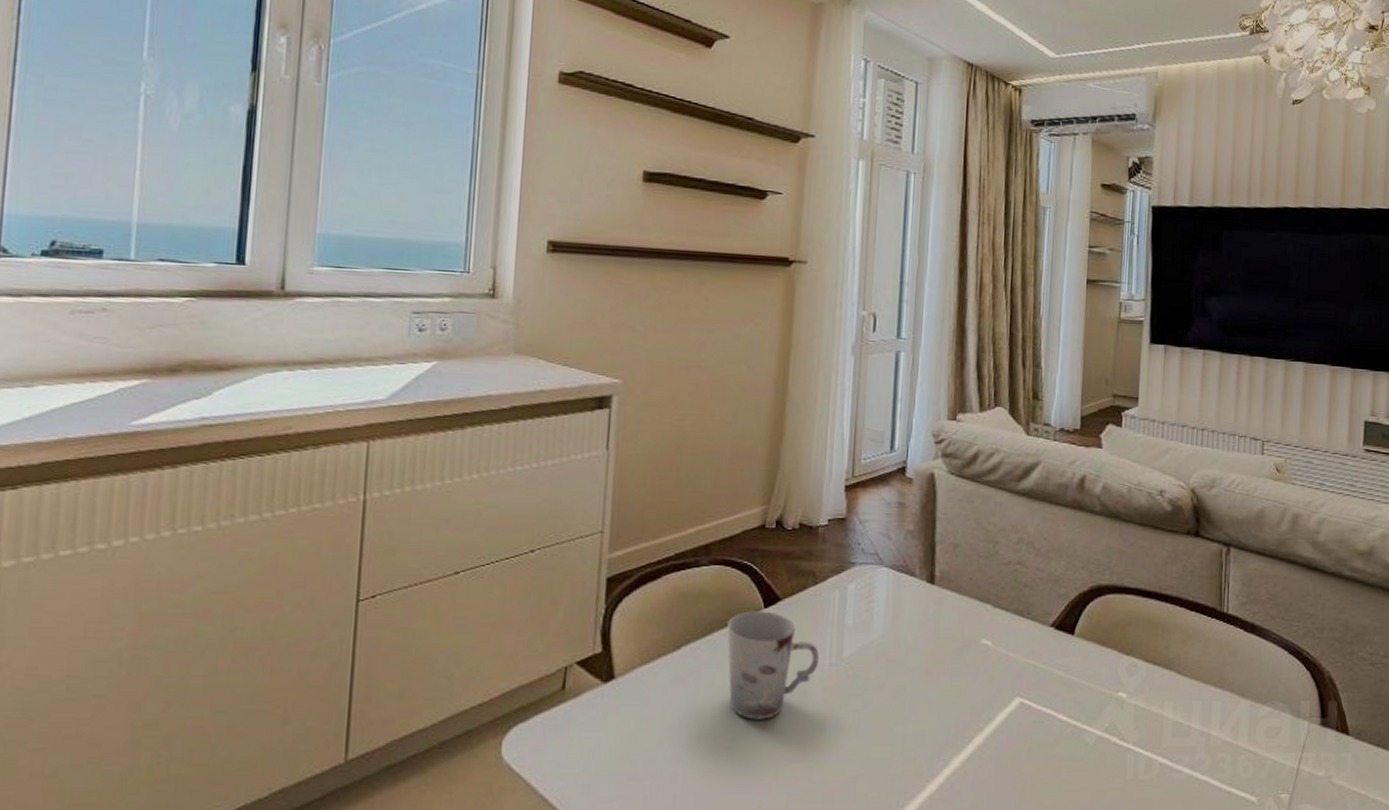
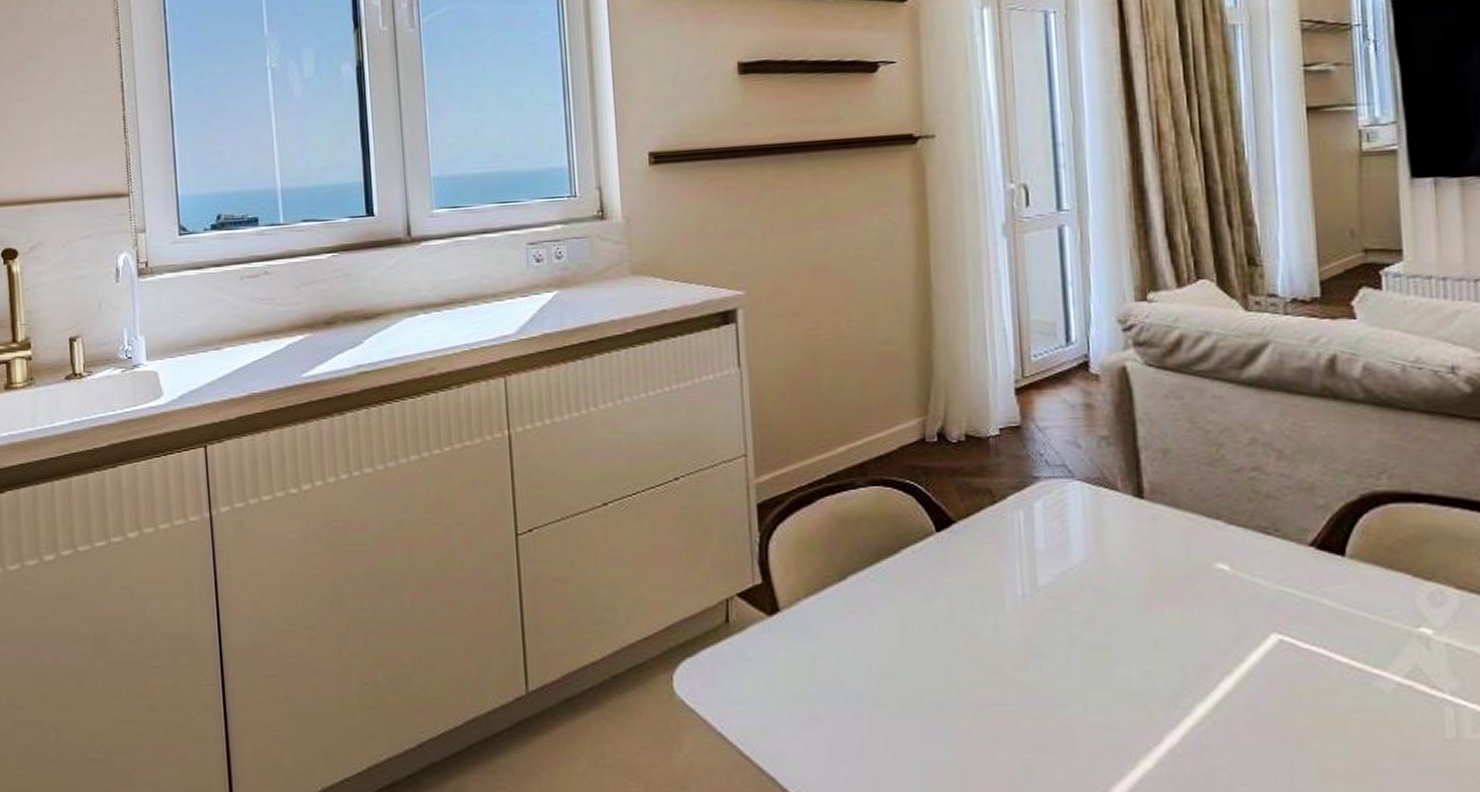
cup: present [727,611,820,720] -> none [896,535,1010,657]

